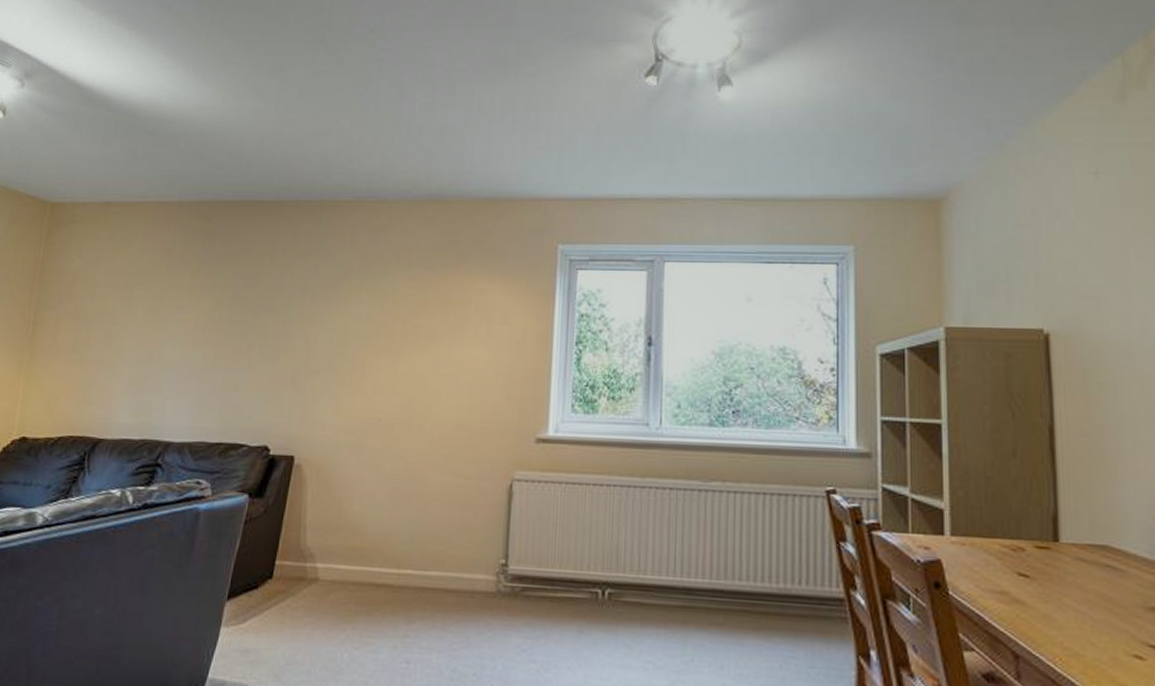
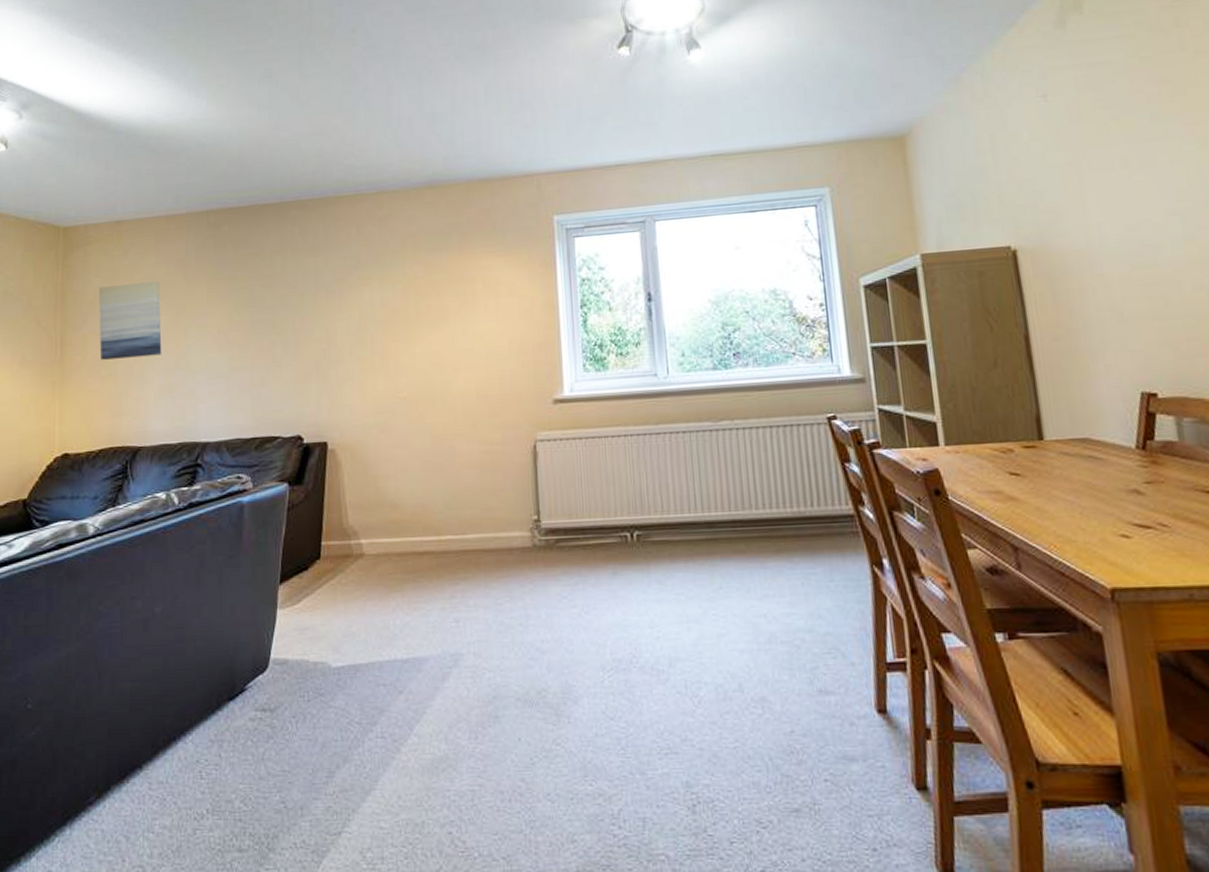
wall art: none [72,268,142,346] -> present [98,281,162,360]

